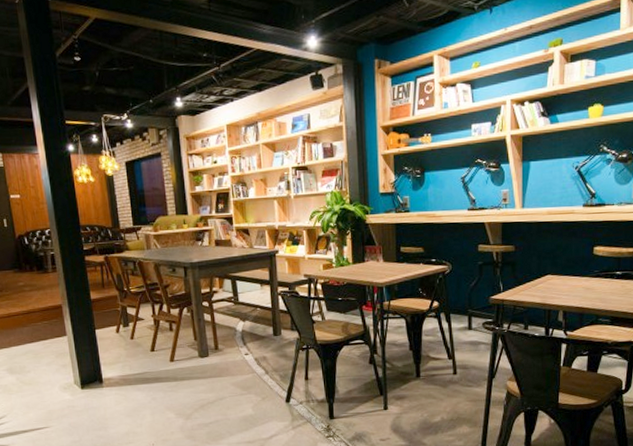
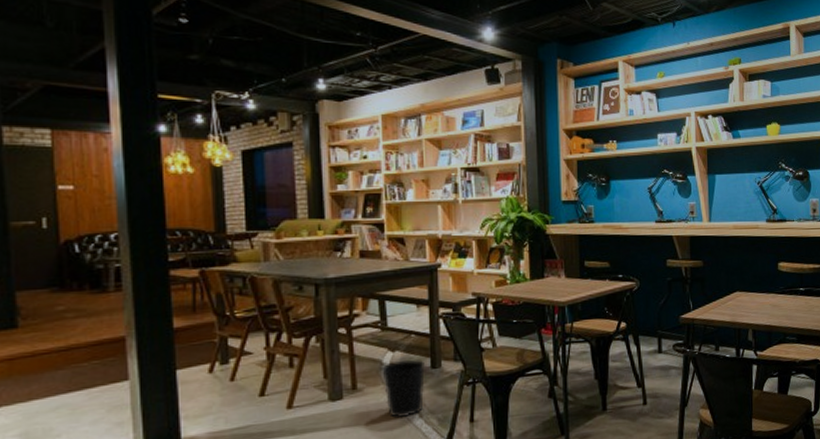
wastebasket: none [236,328,270,374] -> present [382,360,426,419]

